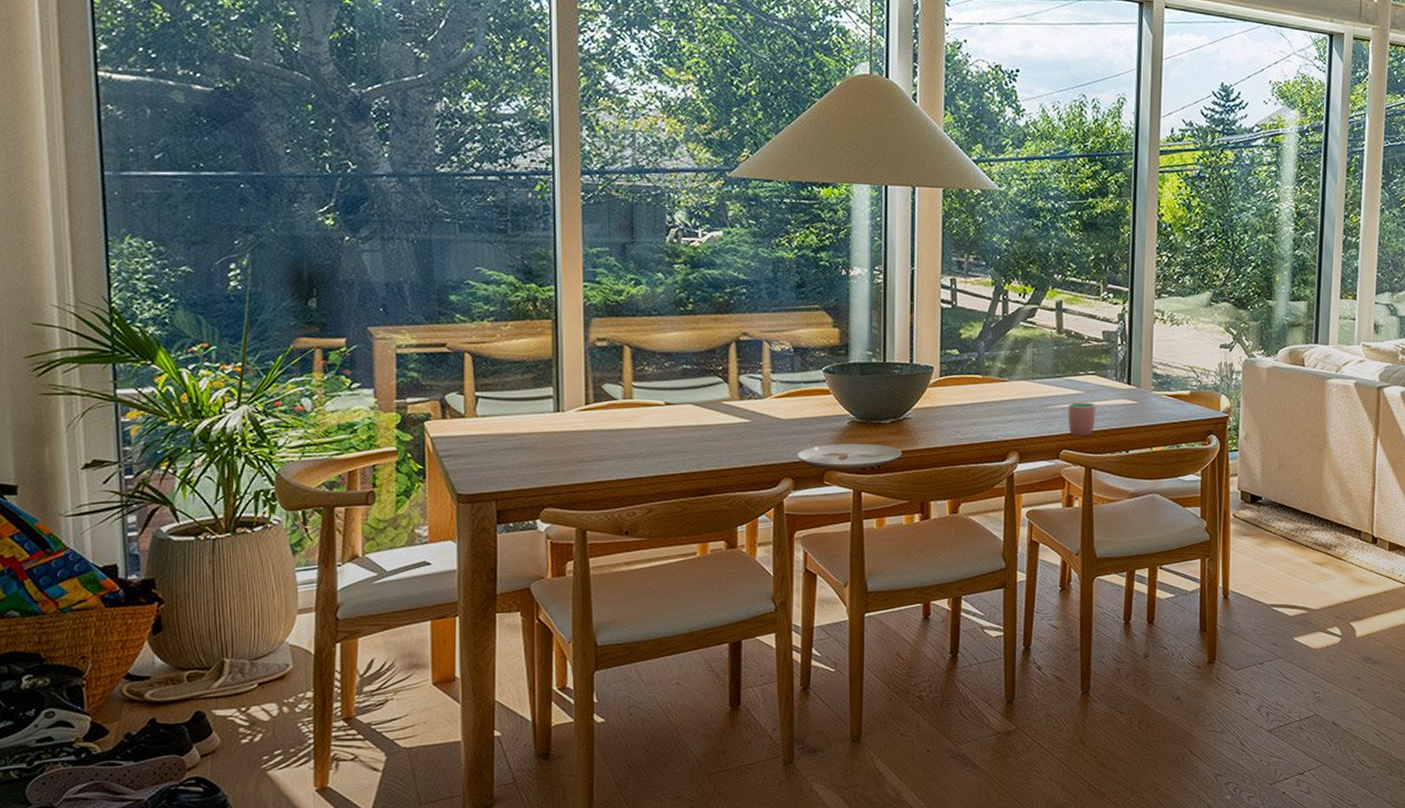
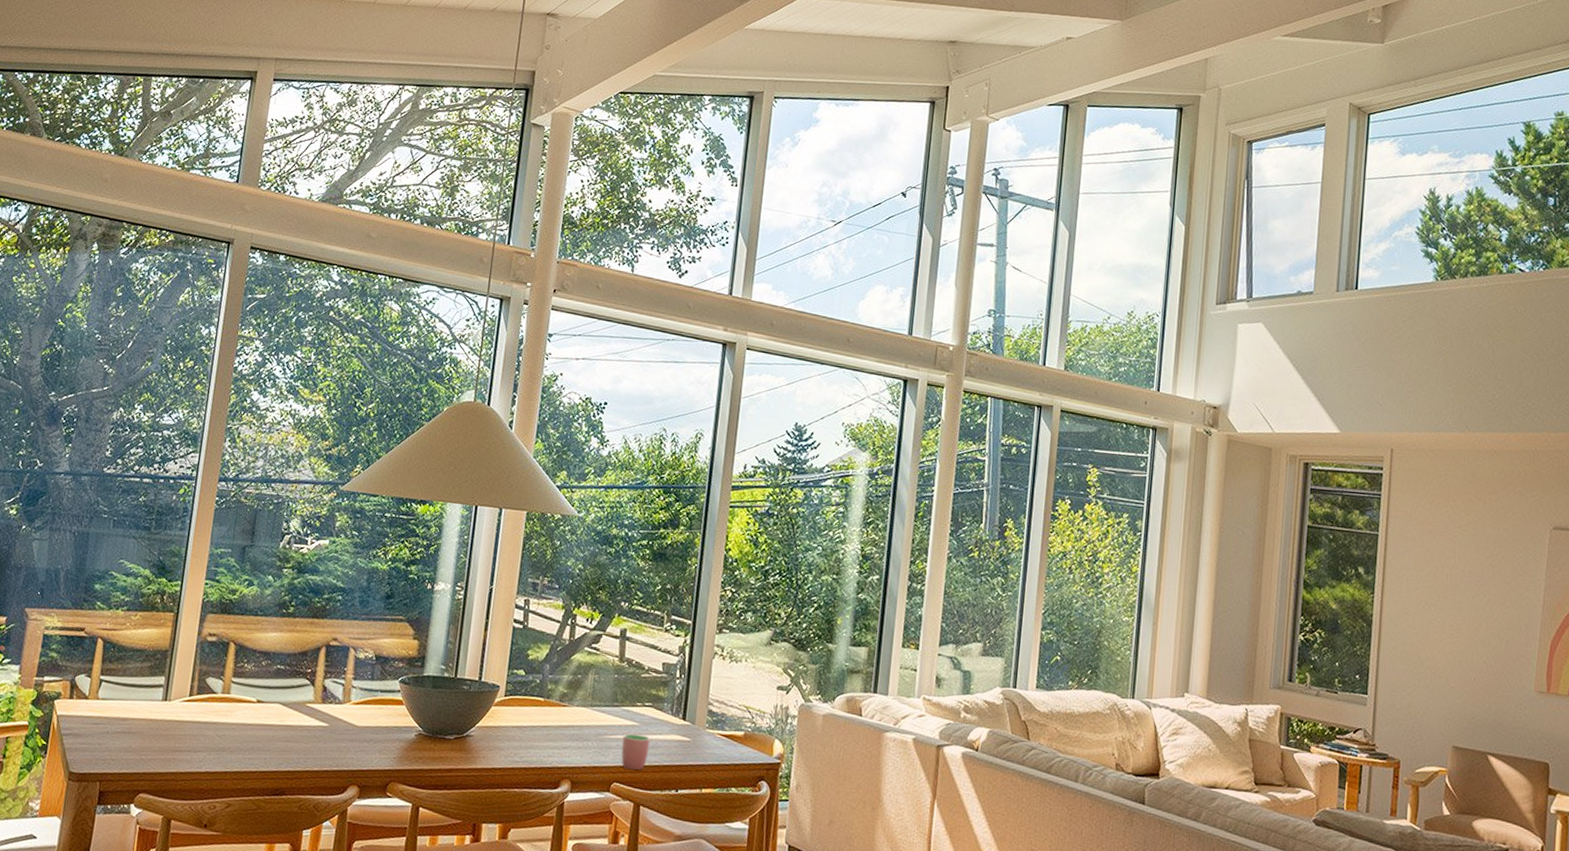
plate: present [797,443,902,470] -> none [365,755,461,784]

